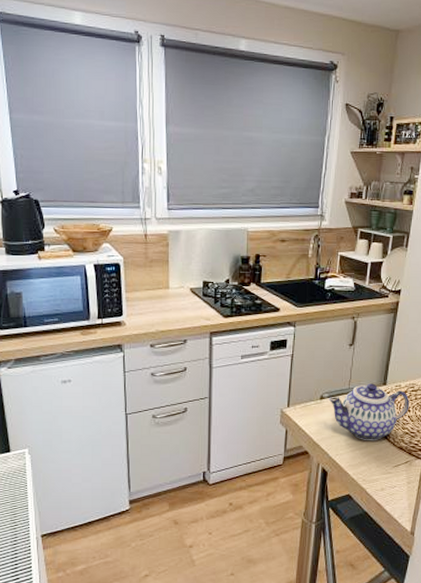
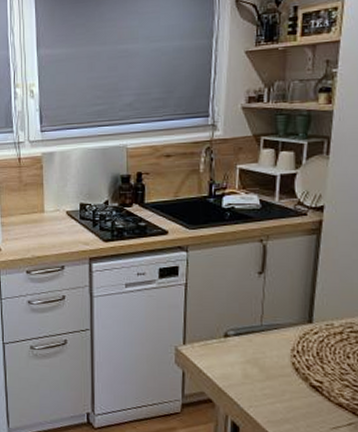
teapot: present [329,383,410,441] -> none [235,320,348,394]

